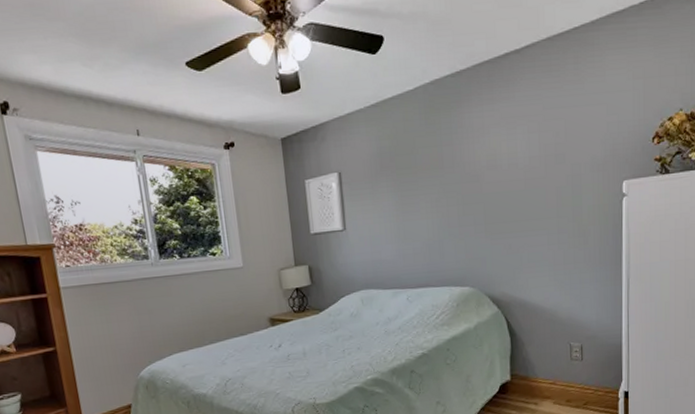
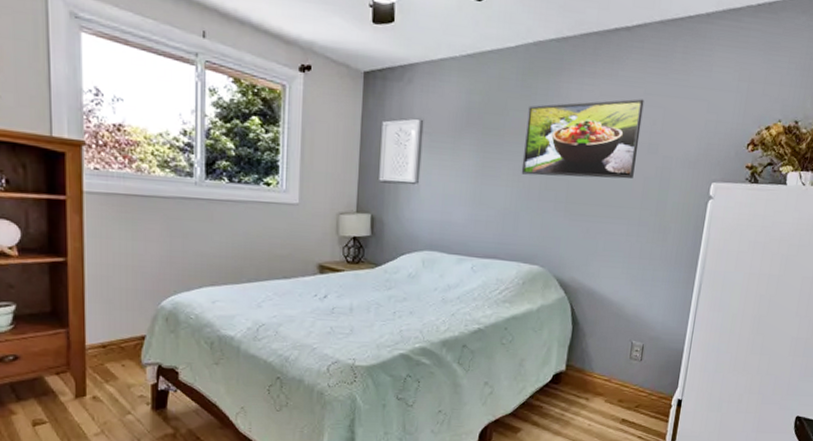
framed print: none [435,114,546,205] -> present [521,99,644,179]

